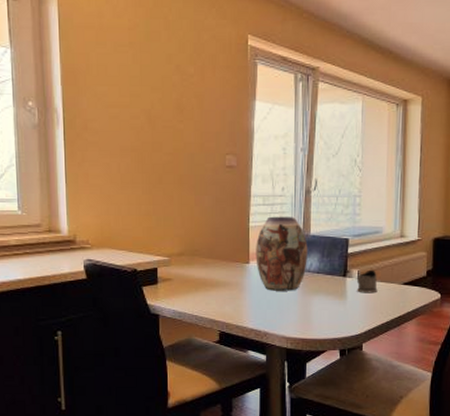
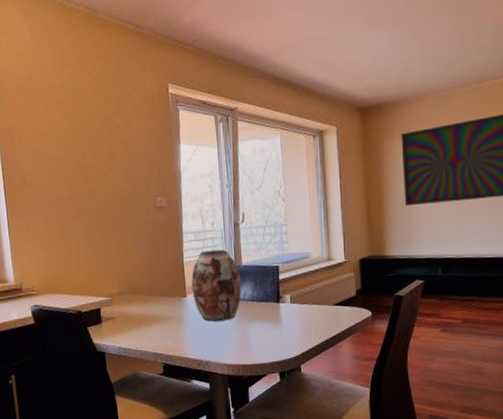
tea glass holder: present [356,269,378,294] -> none [289,293,311,317]

